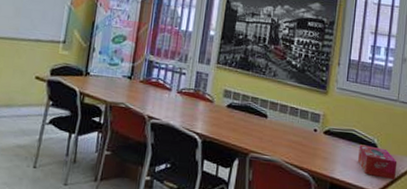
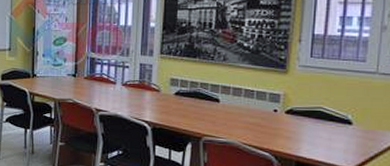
tissue box: present [358,144,398,181] -> none [328,121,378,157]

